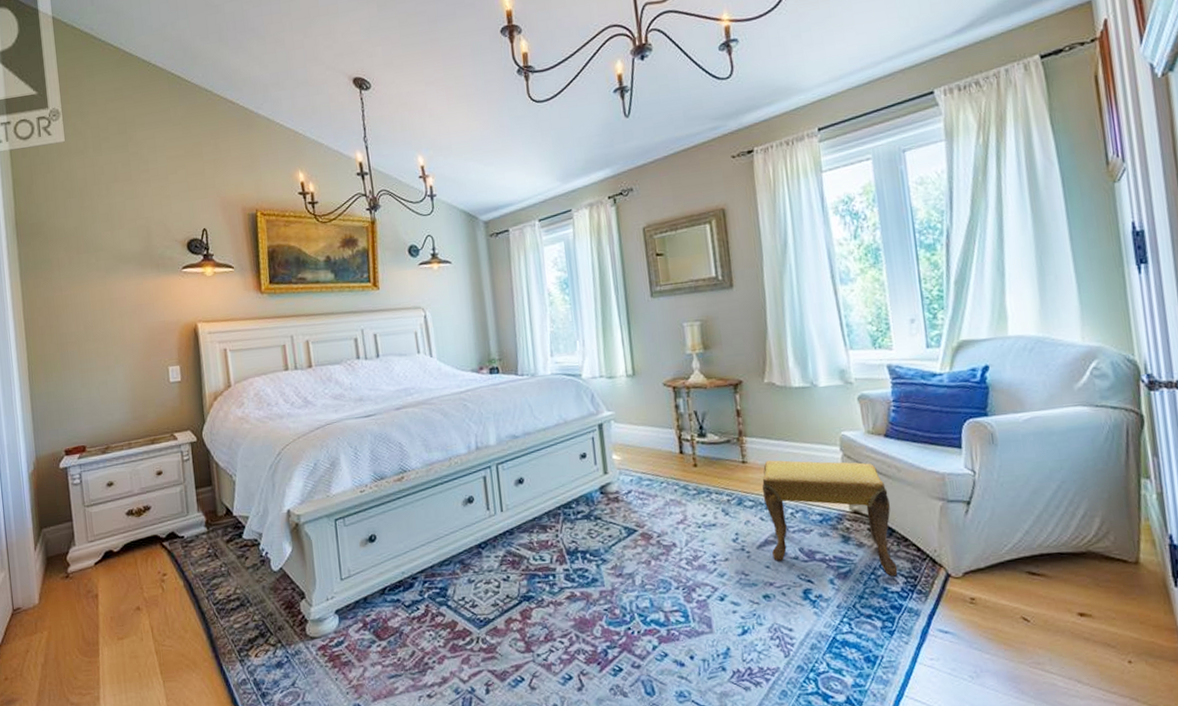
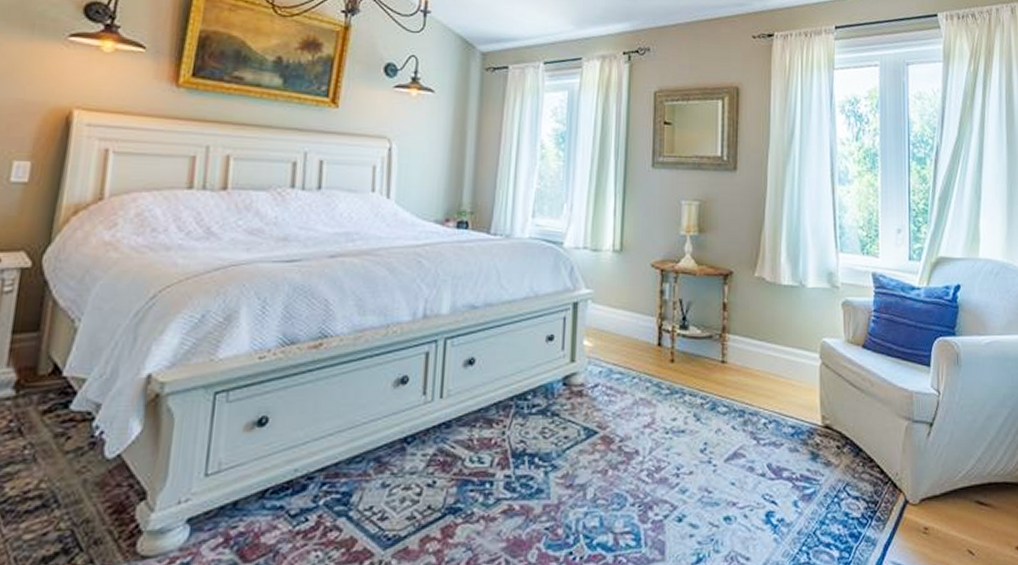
footstool: present [762,460,898,577] -> none [738,362,861,501]

